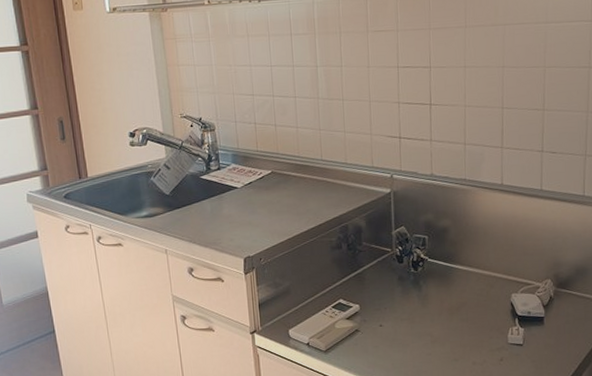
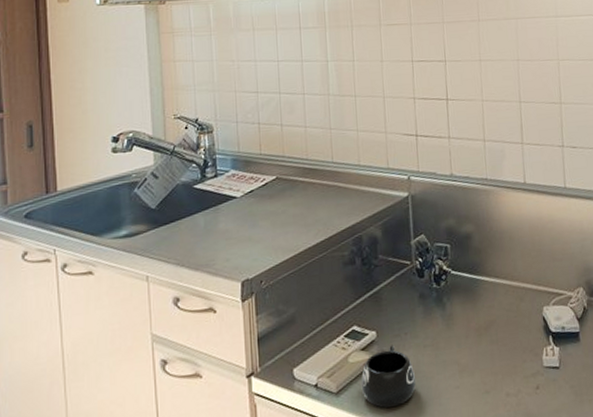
mug: none [345,316,394,365] -> present [361,345,417,408]

